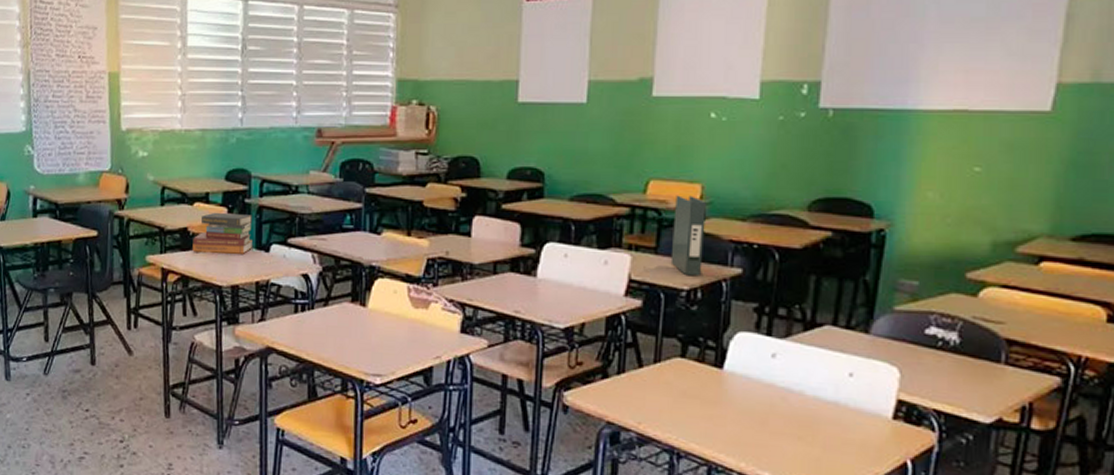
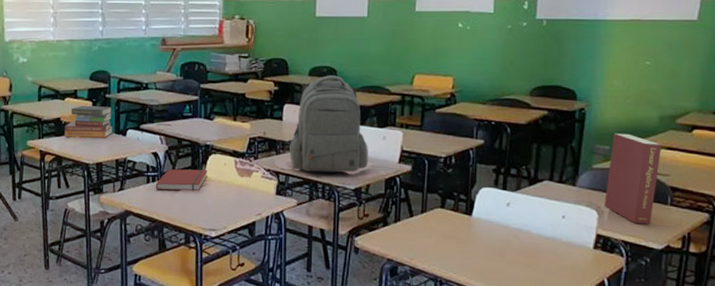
book: none [305,296,373,326] -> present [155,169,208,192]
backpack: none [479,179,584,307] -> present [290,75,368,173]
binder: present [670,195,706,277] -> none [432,86,457,147]
book: none [910,264,994,390] -> present [604,133,661,225]

